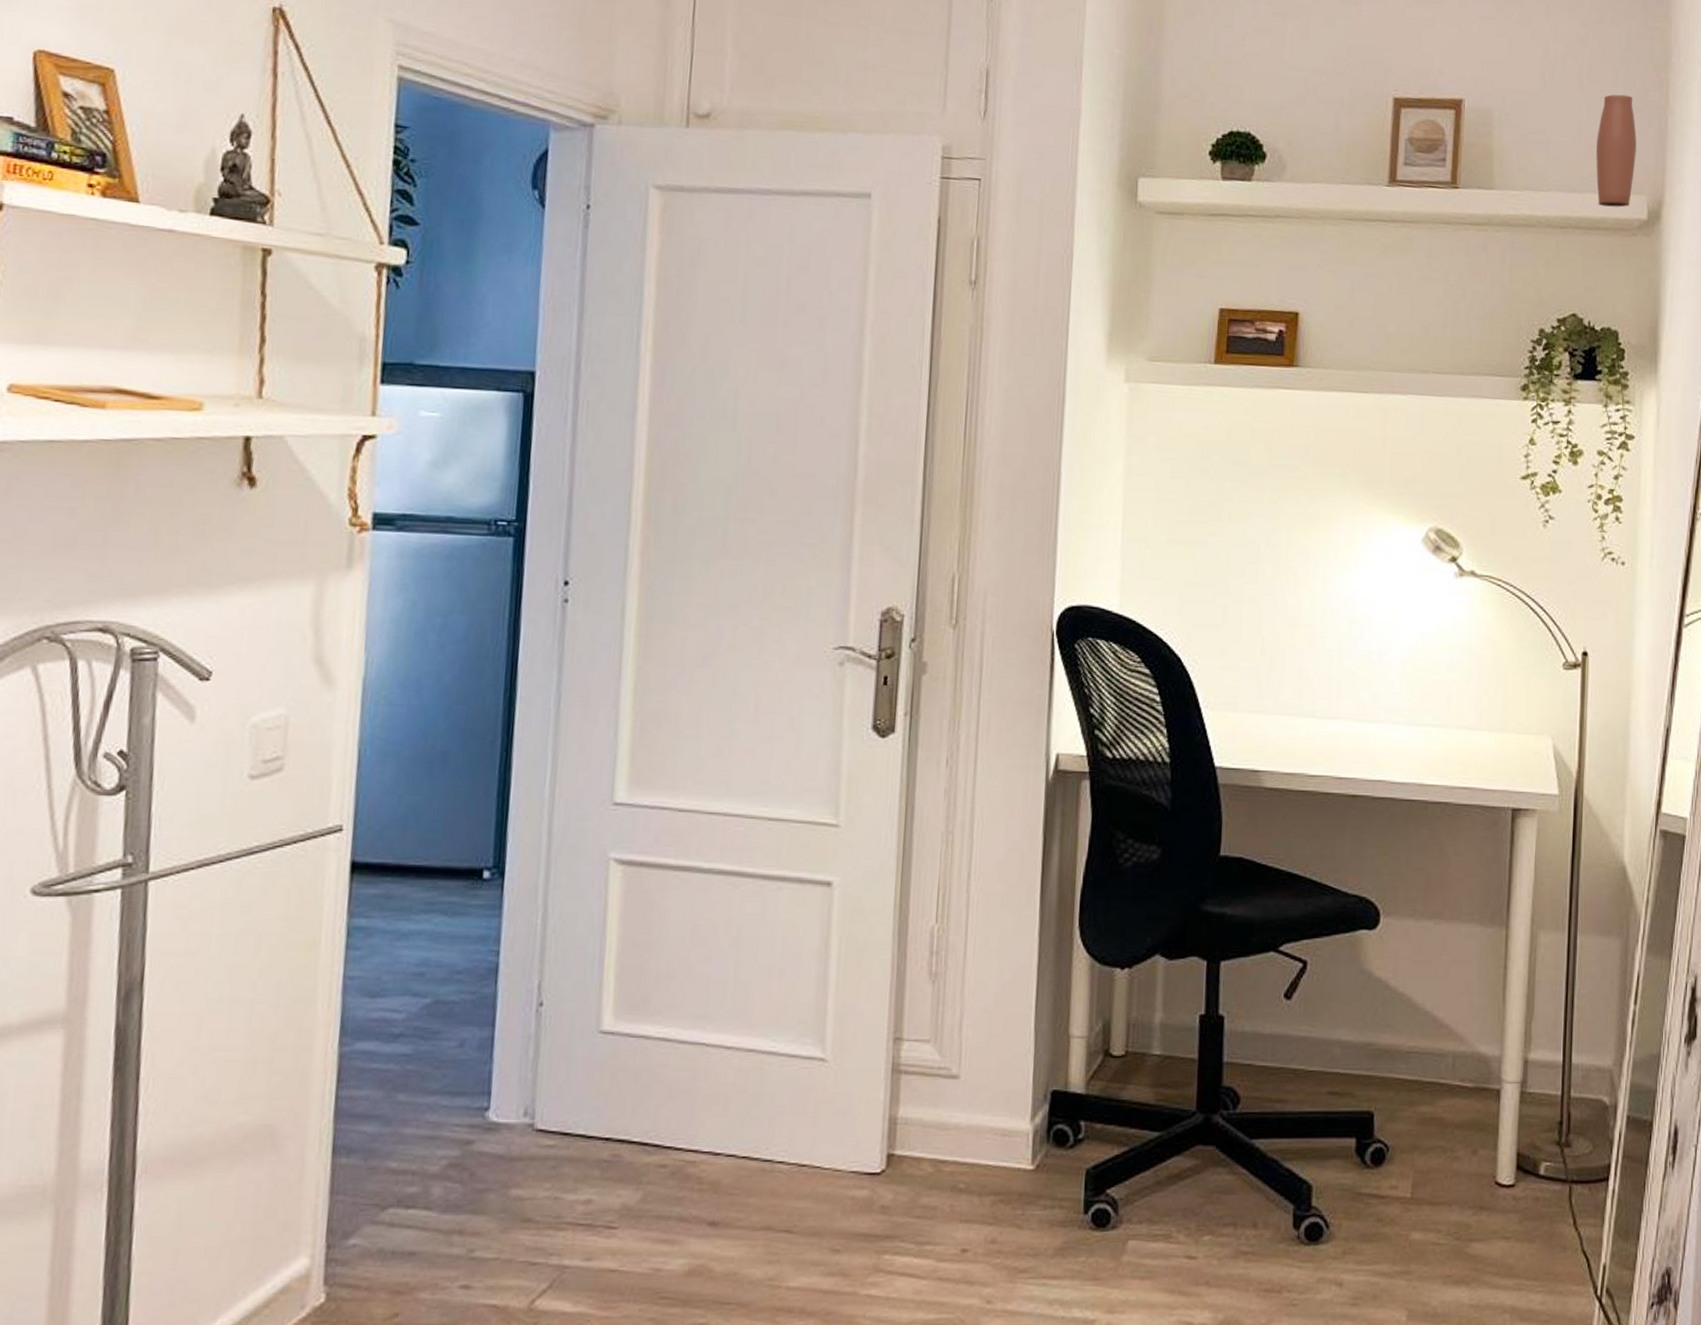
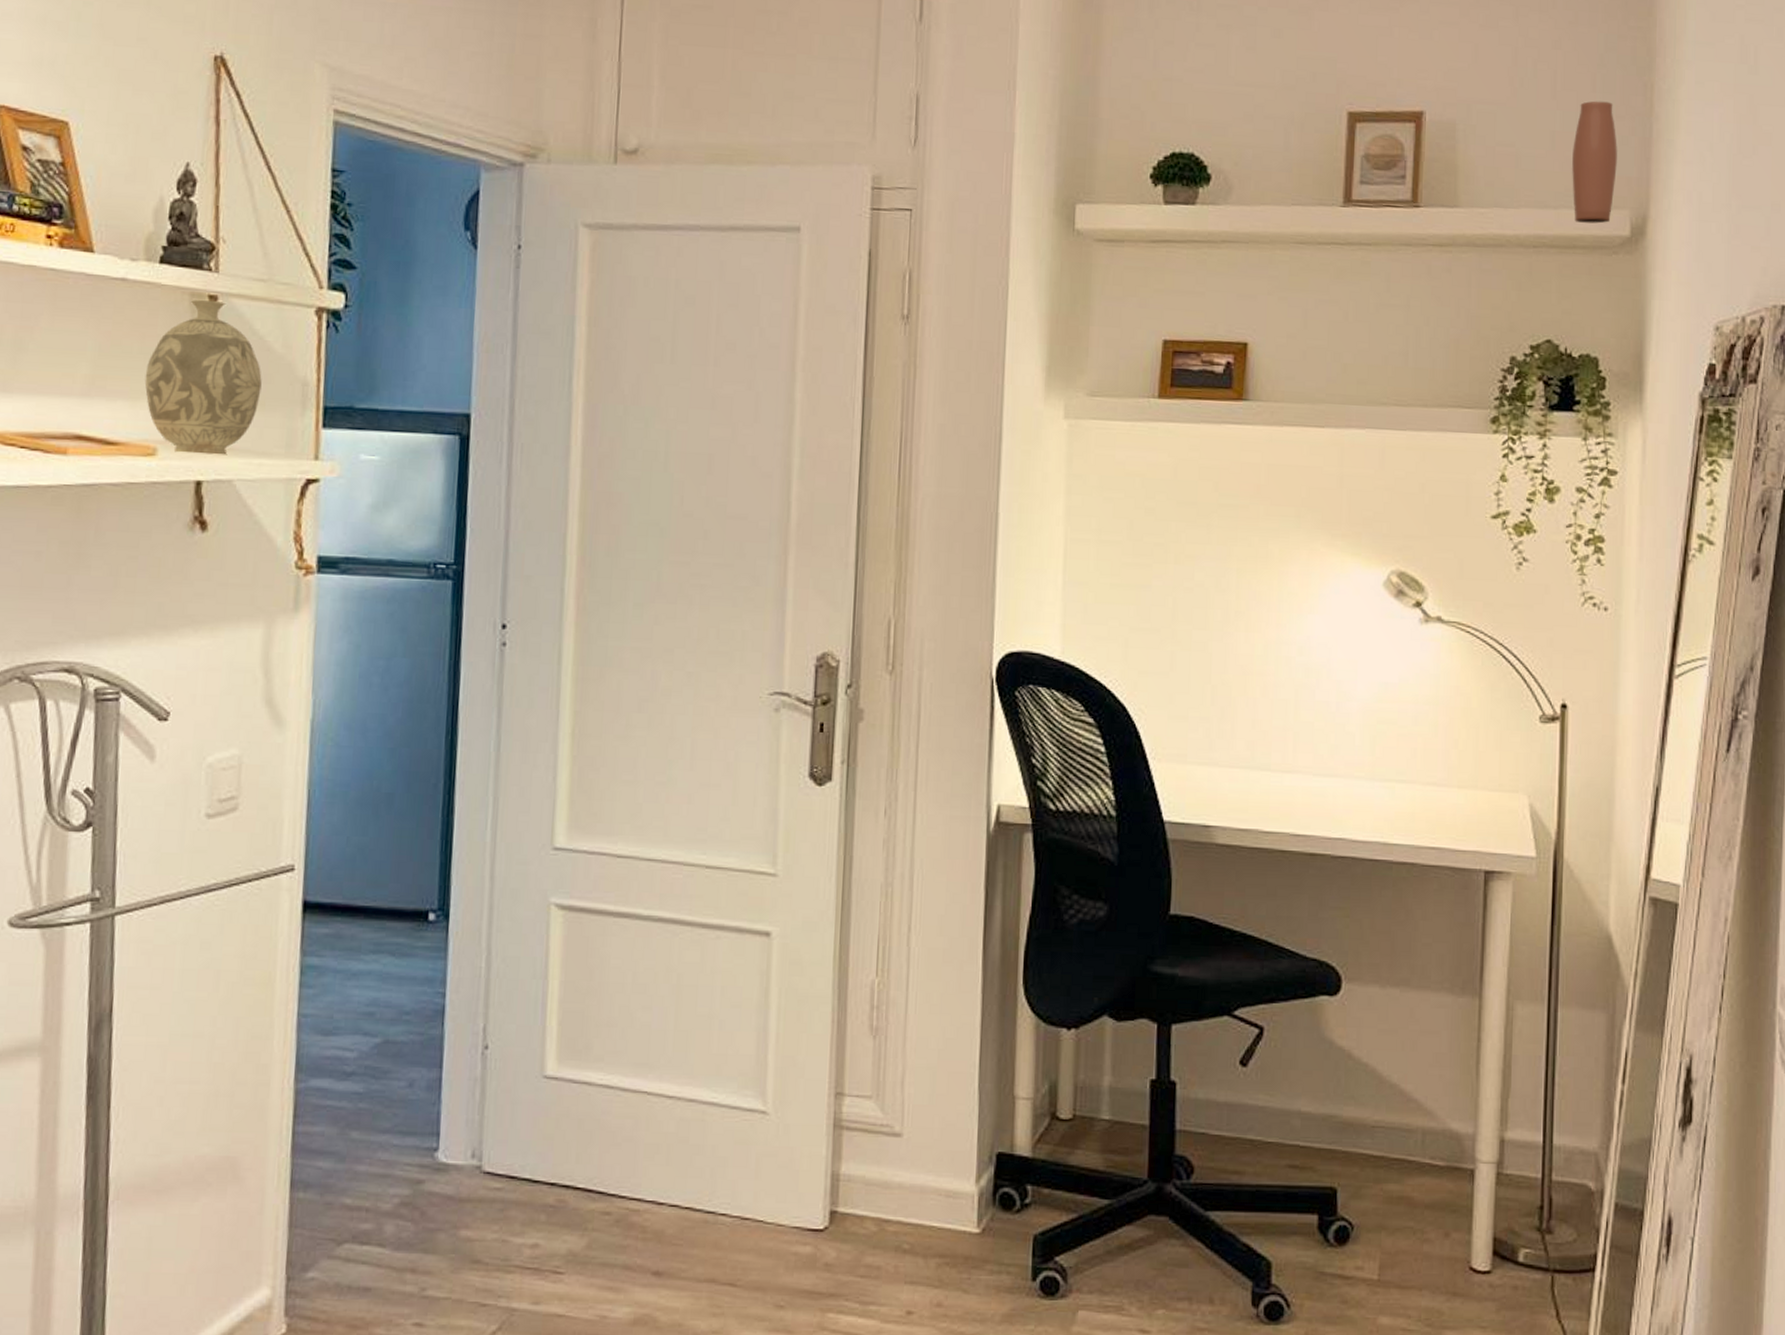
decorative vase: none [191,252,318,409] -> present [144,299,262,454]

